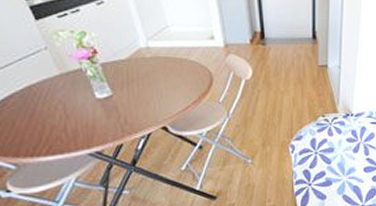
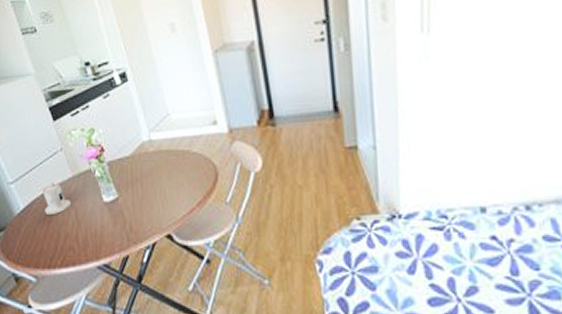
candle: none [22,78,59,109] -> present [42,182,72,216]

